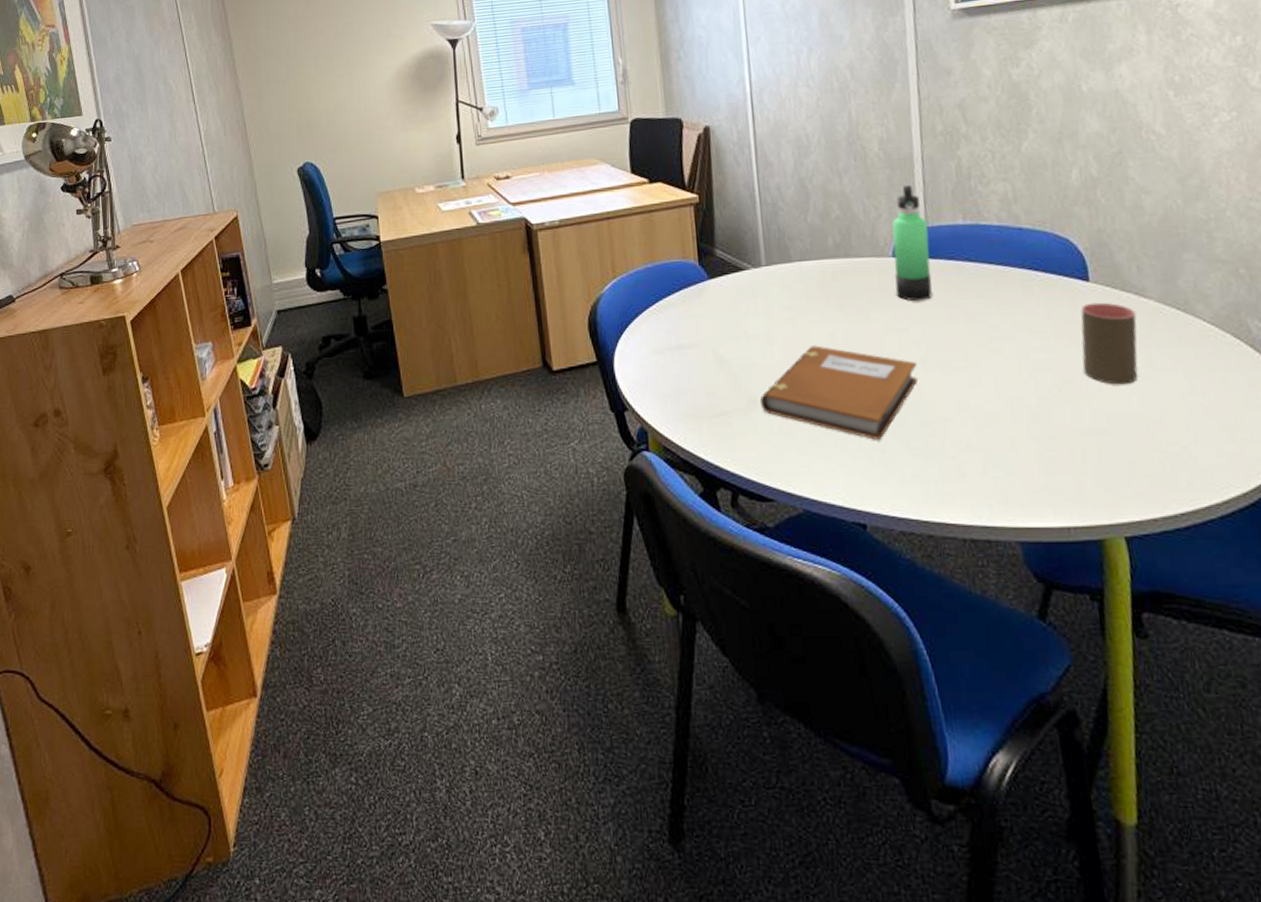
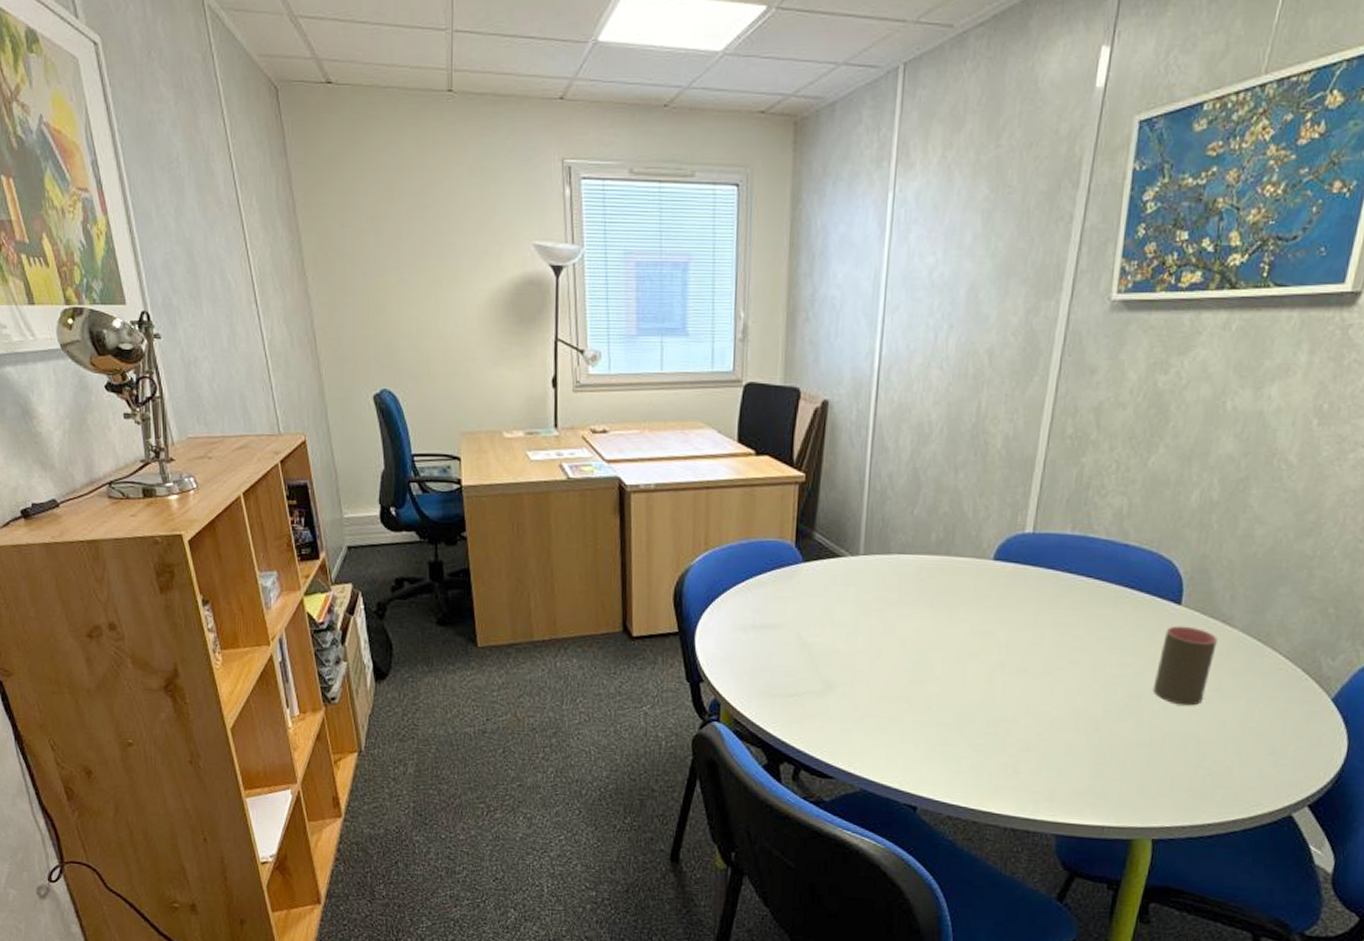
notebook: present [760,345,919,441] -> none [836,638,995,734]
thermos bottle: present [892,184,933,302] -> none [988,487,1036,607]

